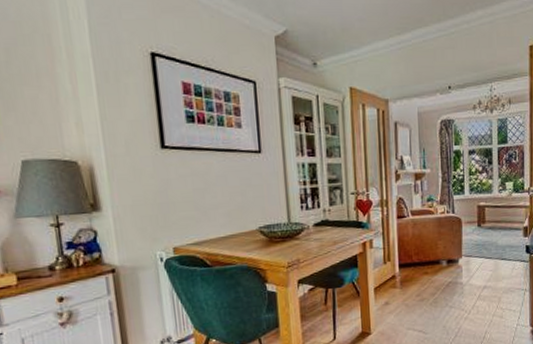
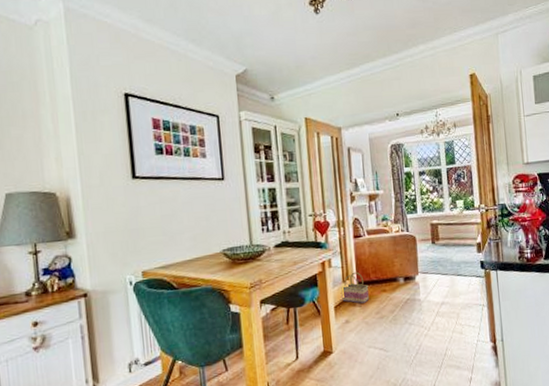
basket: none [382,253,411,286] -> present [341,272,370,304]

